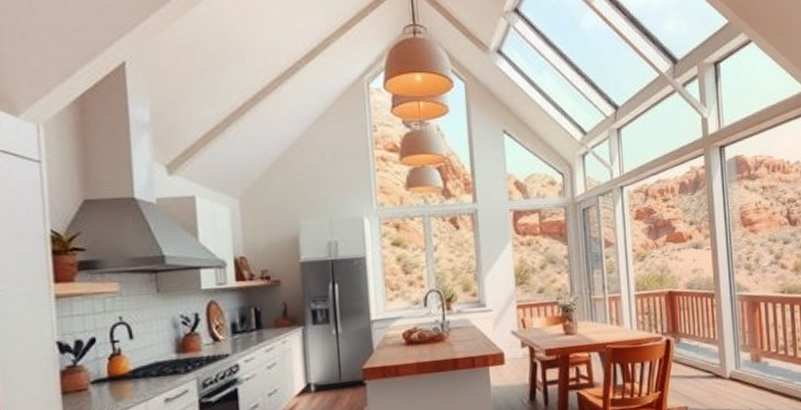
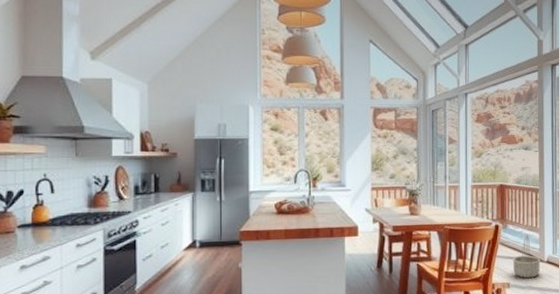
basket: none [689,347,723,400] -> present [512,234,541,278]

